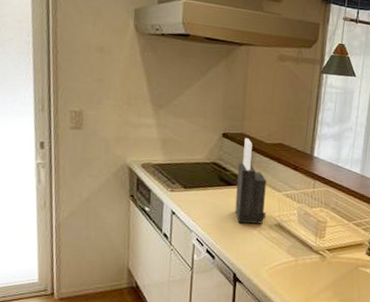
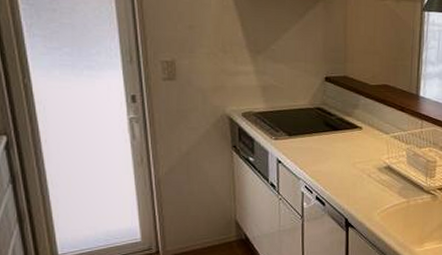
knife block: present [235,138,267,224] -> none [342,81,375,168]

